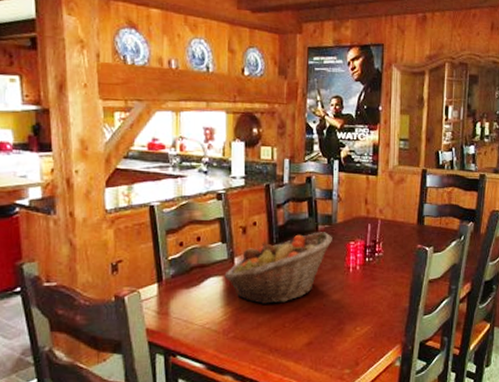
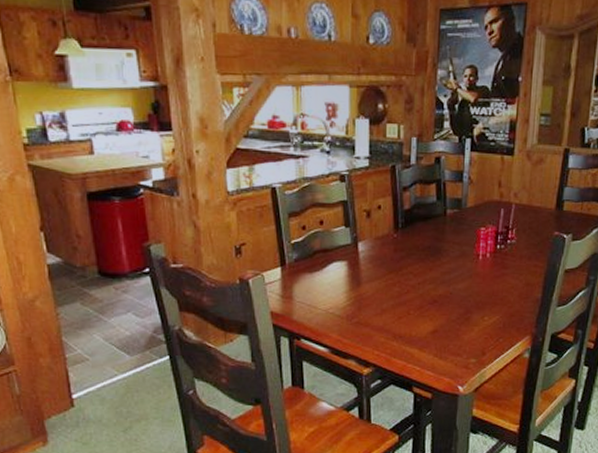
fruit basket: present [224,232,332,304] -> none [348,217,462,291]

